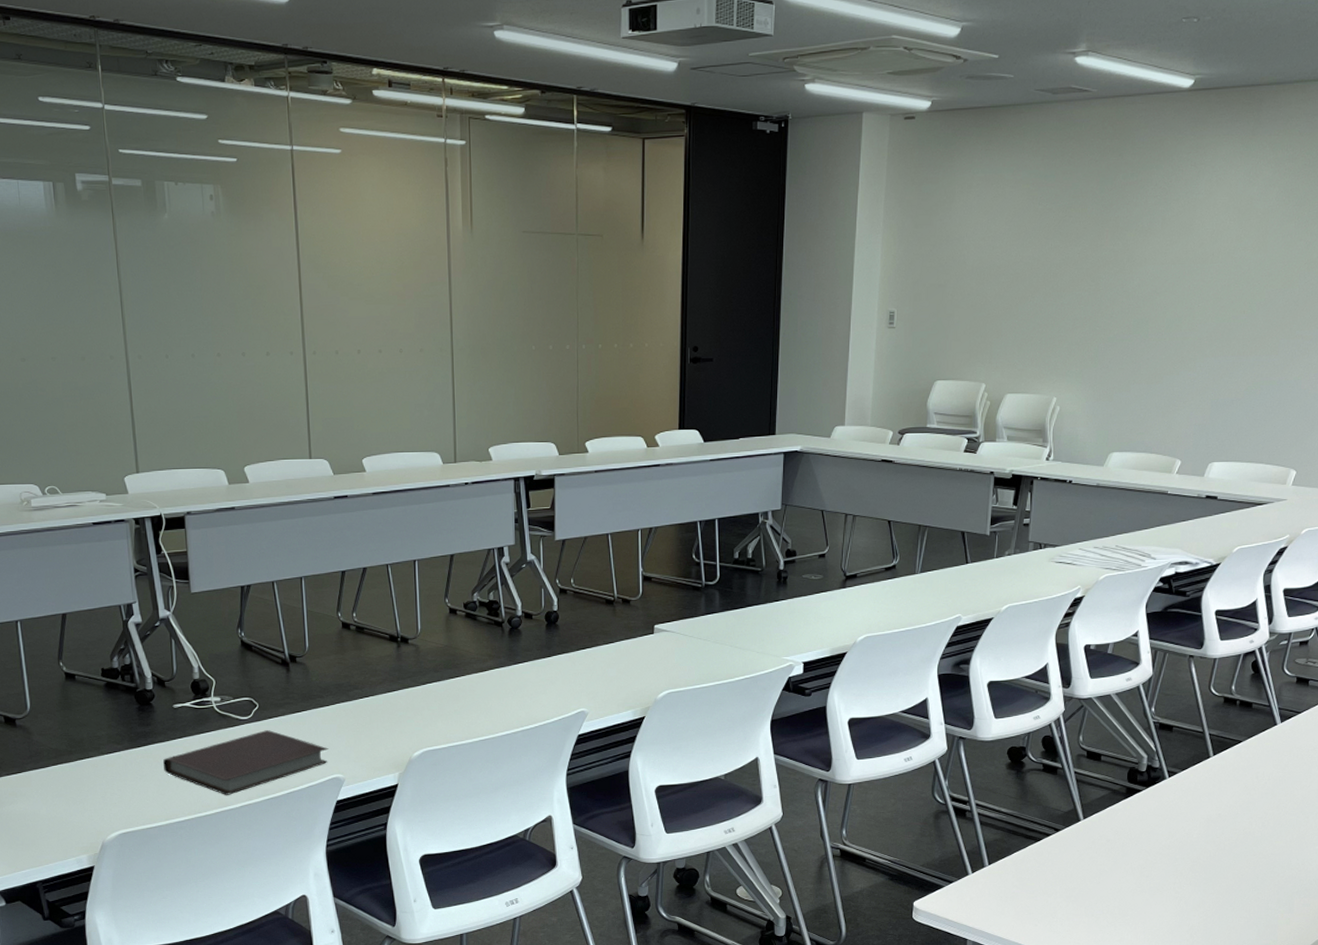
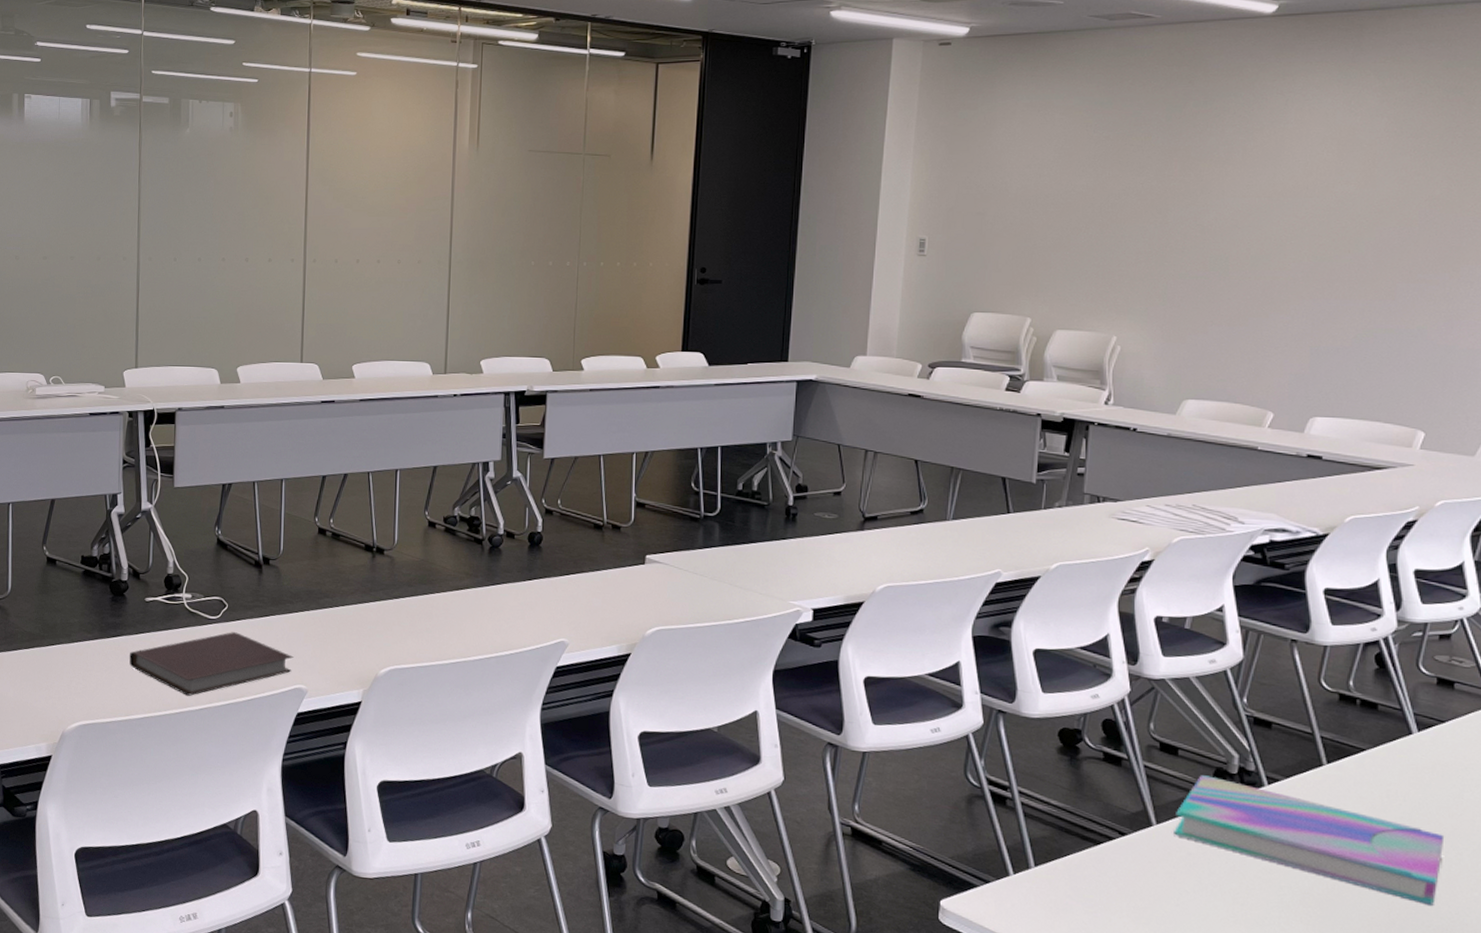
folder: none [1097,775,1297,860] -> present [1174,775,1445,906]

